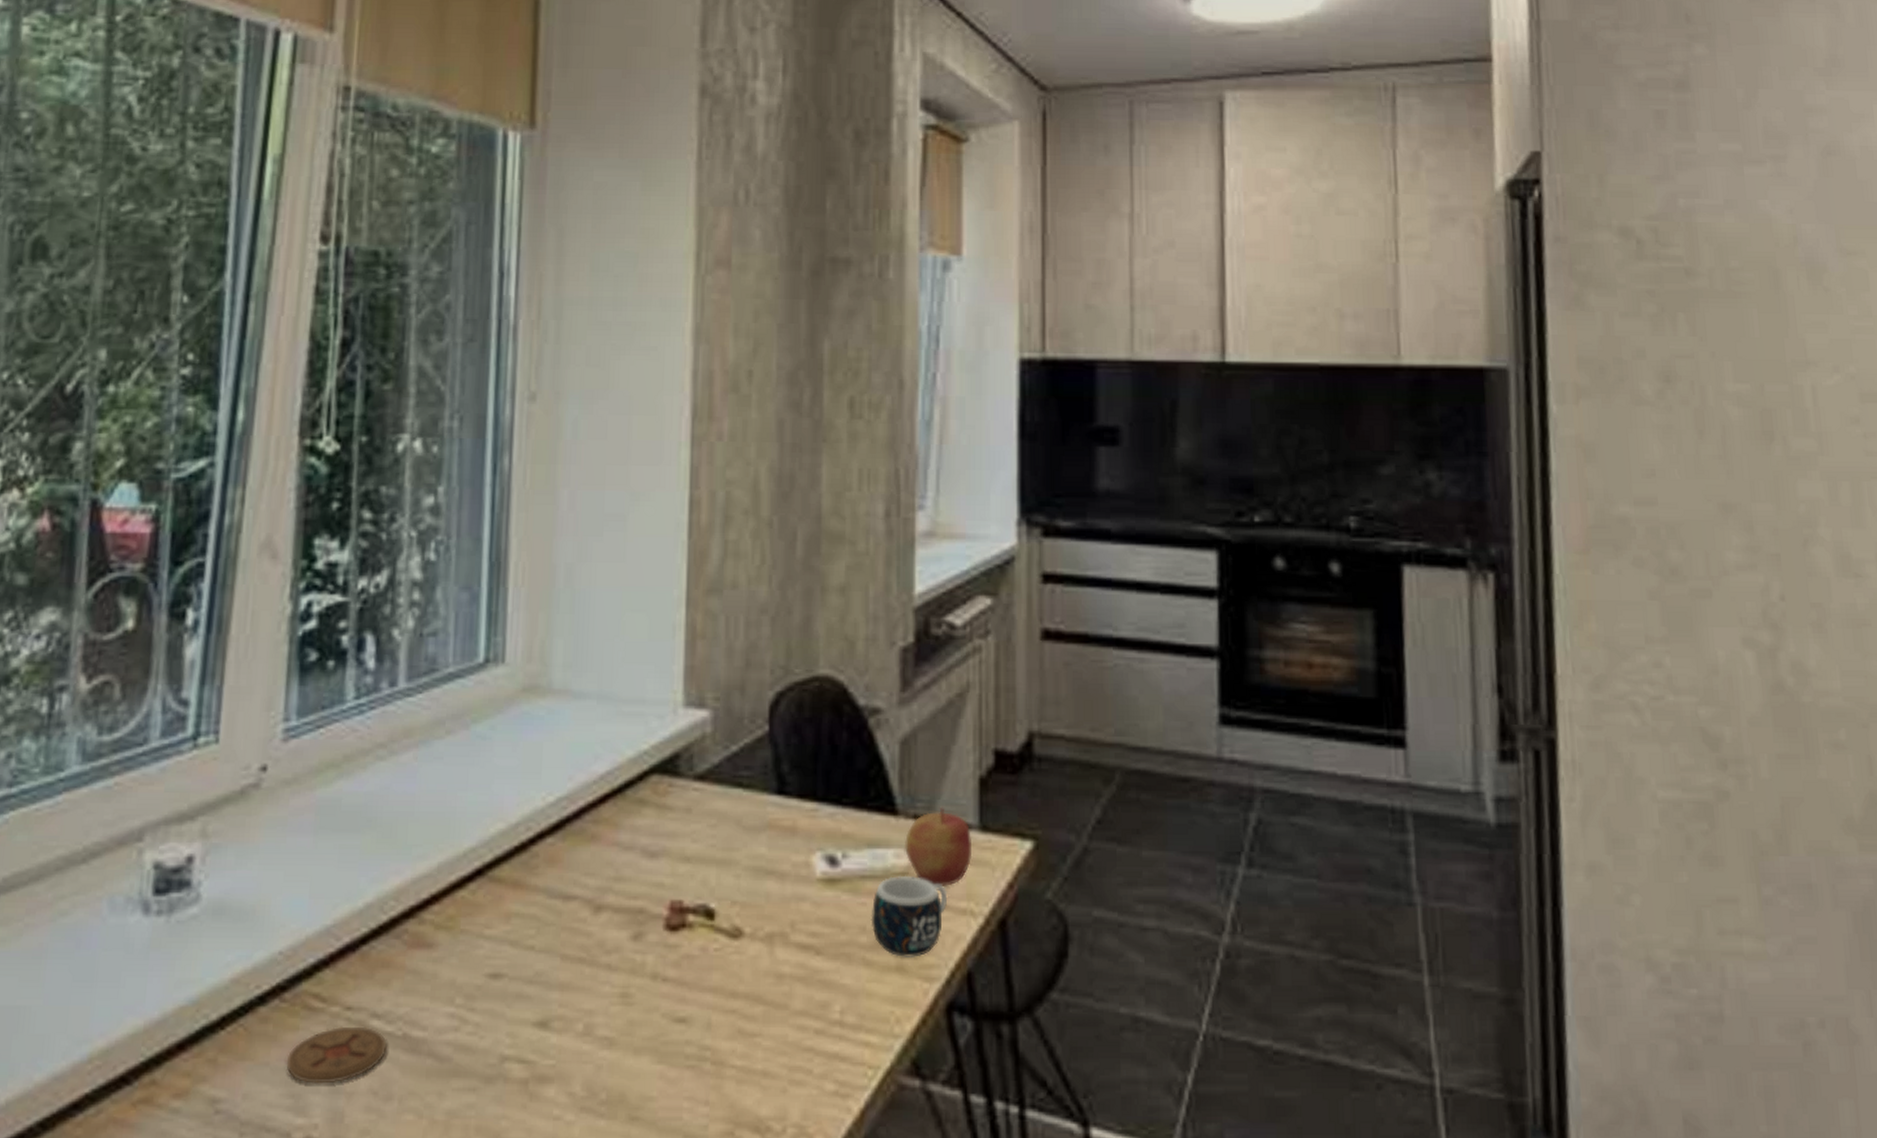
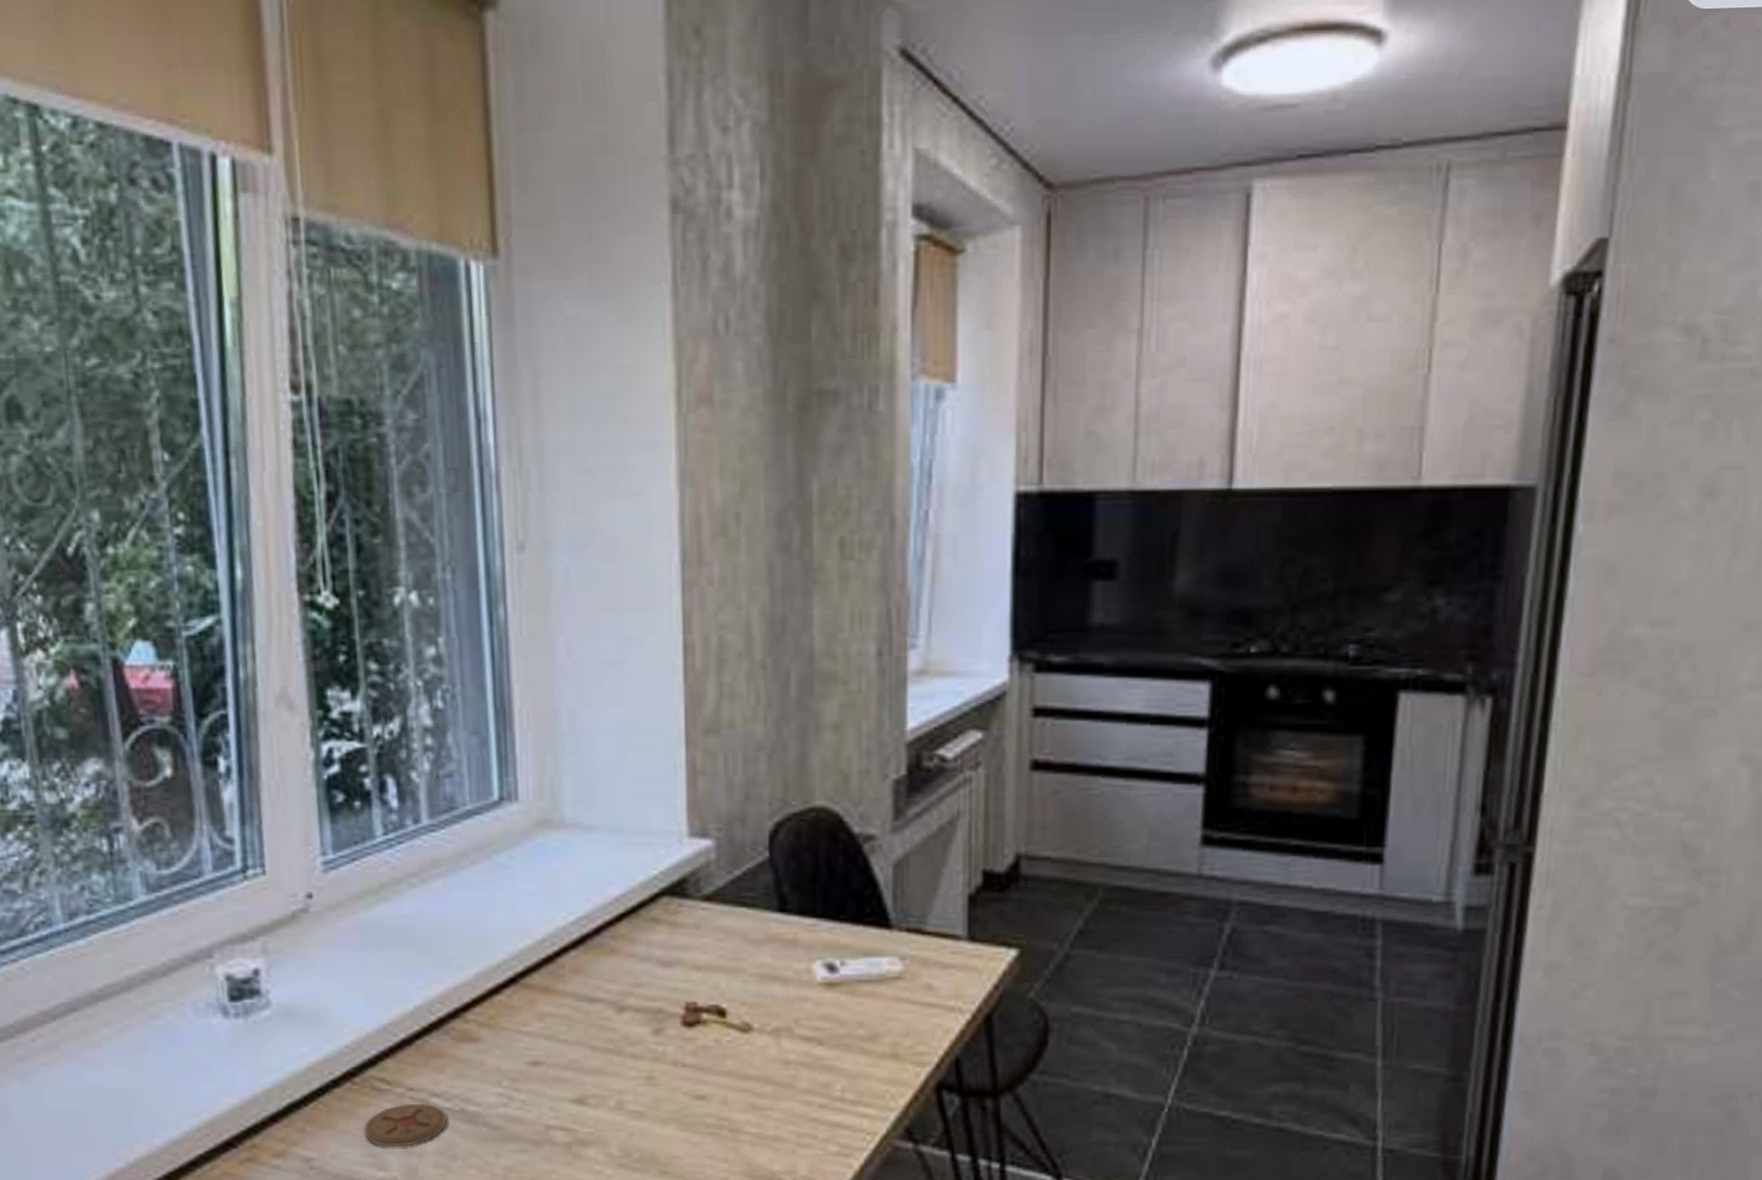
mug: present [871,875,947,957] -> none [867,979,937,1047]
apple: present [905,807,973,886] -> none [898,921,961,988]

